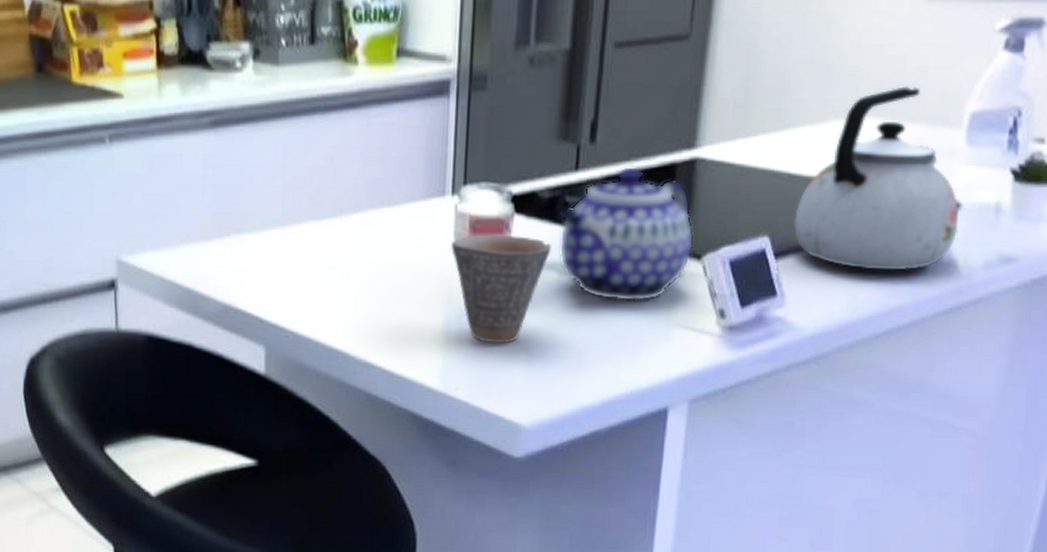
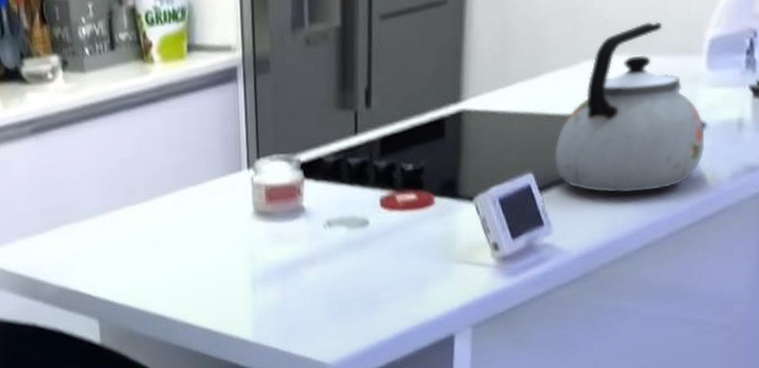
cup: present [451,234,551,344] -> none [251,198,339,296]
teapot: present [559,166,694,302] -> none [345,124,466,246]

